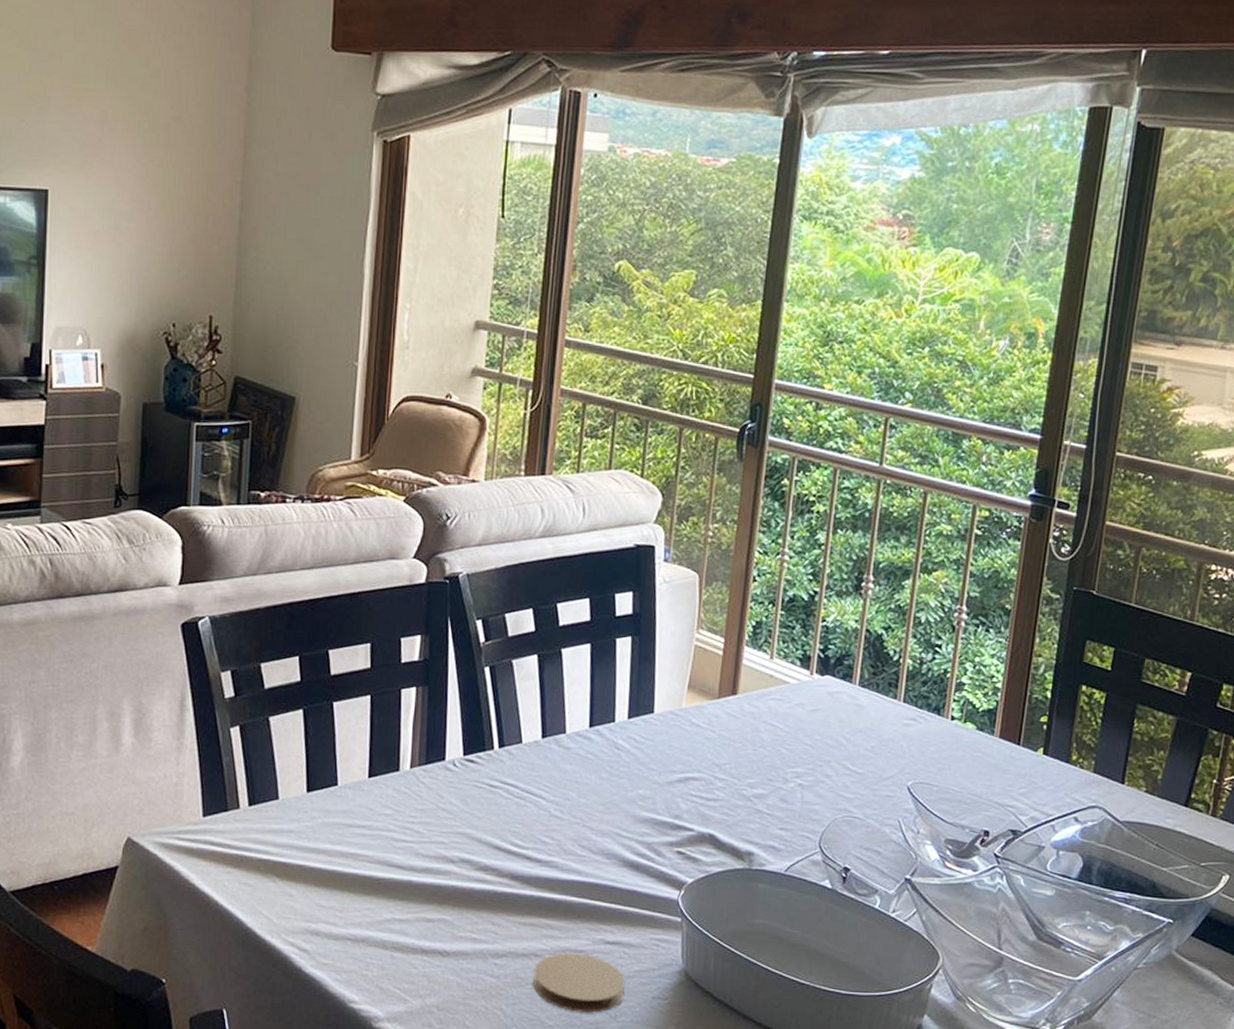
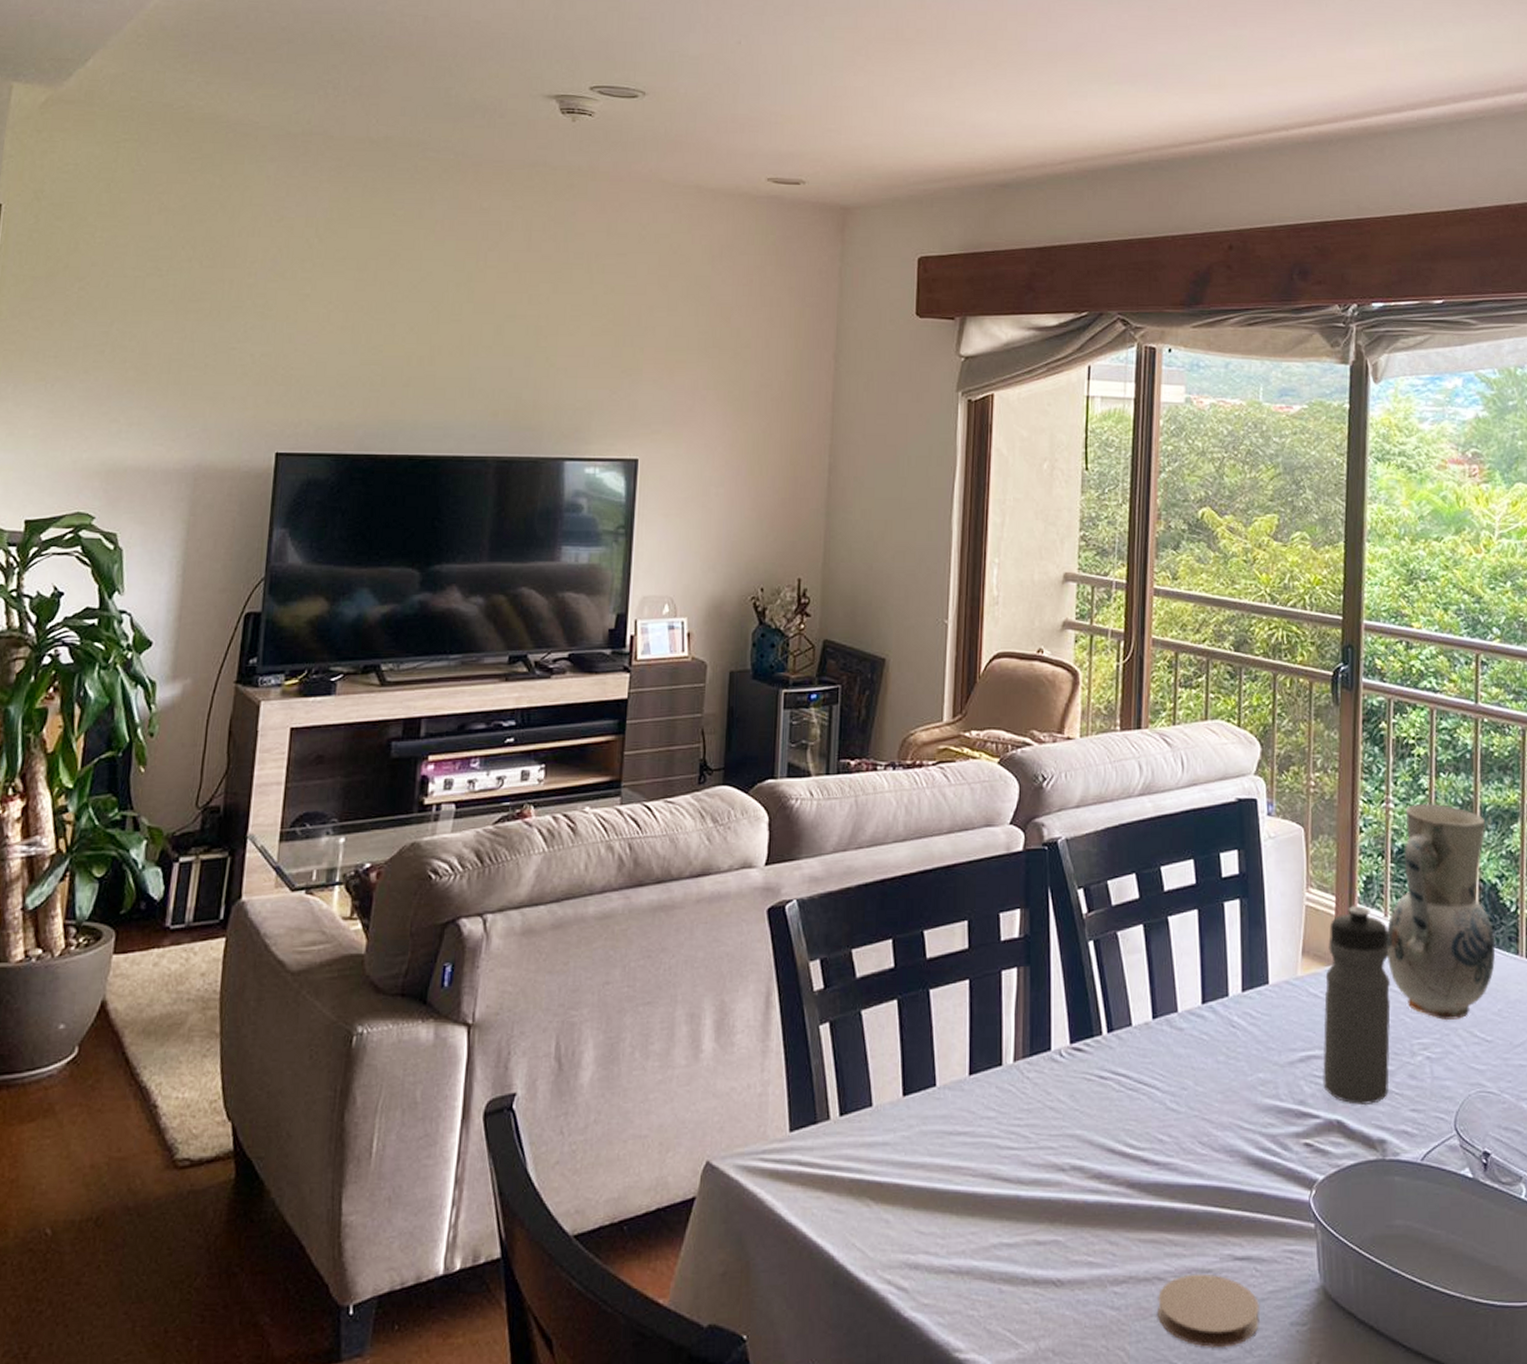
water bottle: none [699,648,773,823] -> present [1323,906,1391,1106]
vase: none [769,557,877,754] -> present [1386,803,1496,1021]

